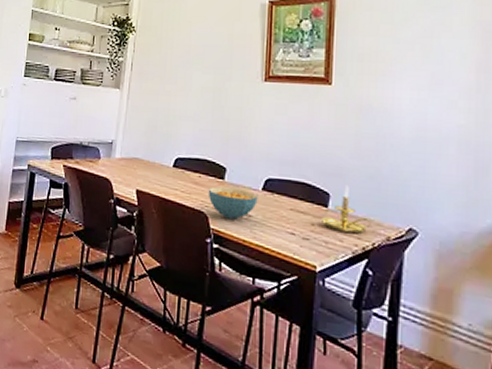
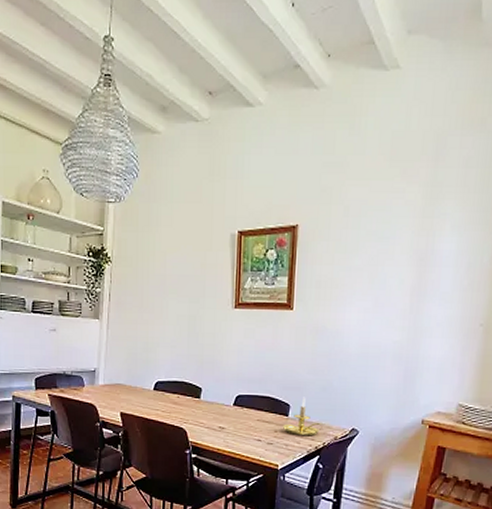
cereal bowl: present [208,186,258,220] -> none [186,405,230,433]

